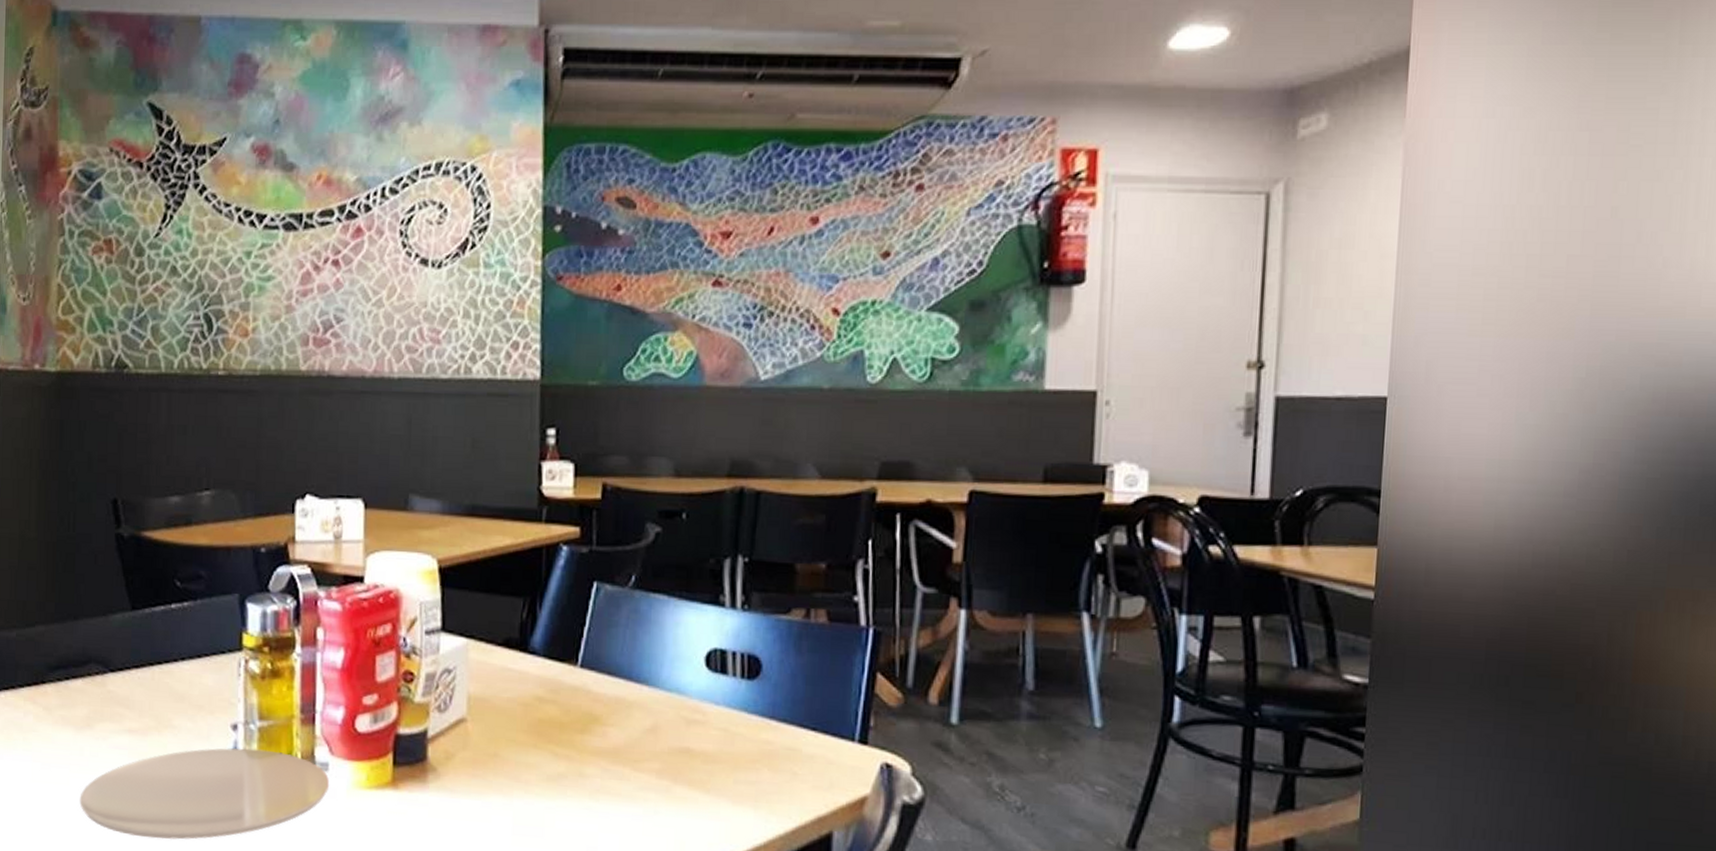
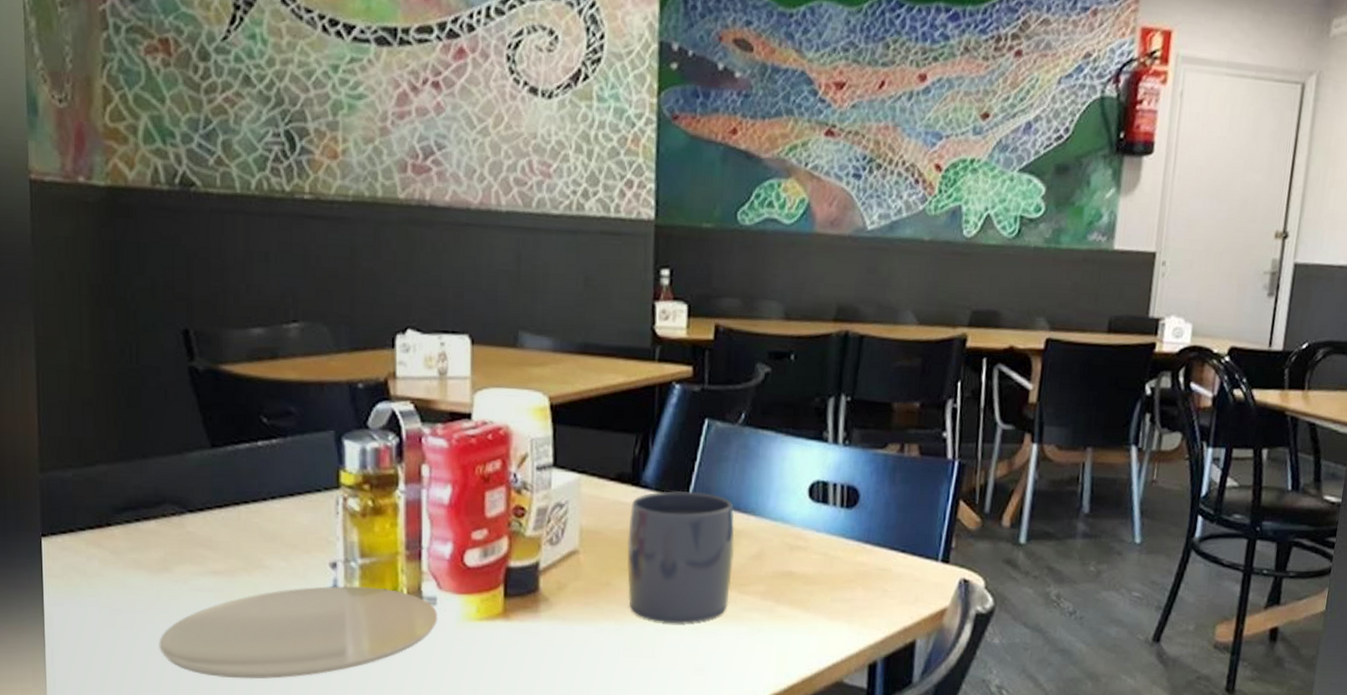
mug: none [514,657,627,801] -> present [626,490,735,623]

